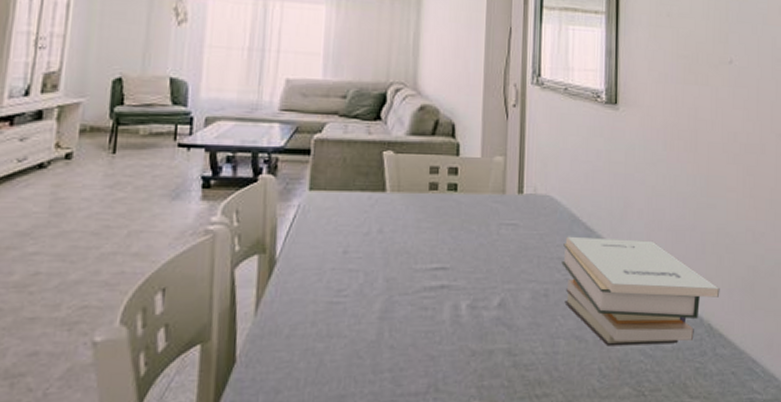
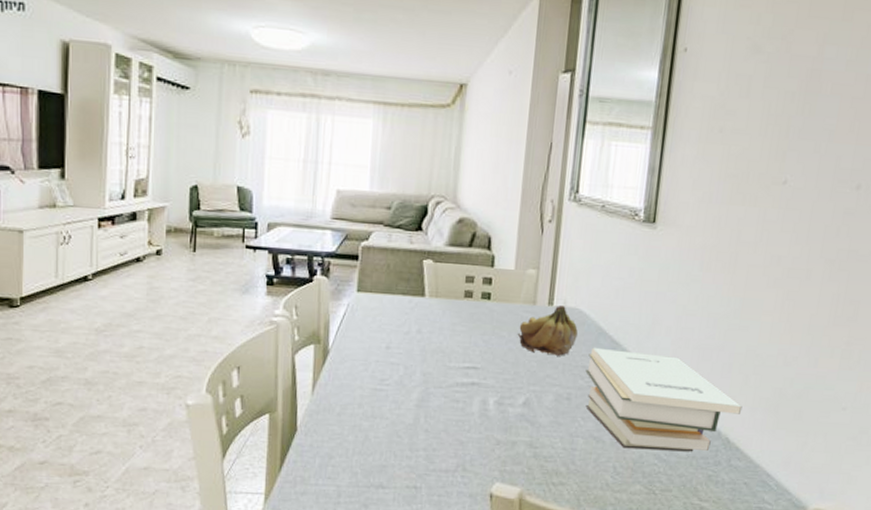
fruit: none [487,194,551,248] -> present [517,306,579,356]

